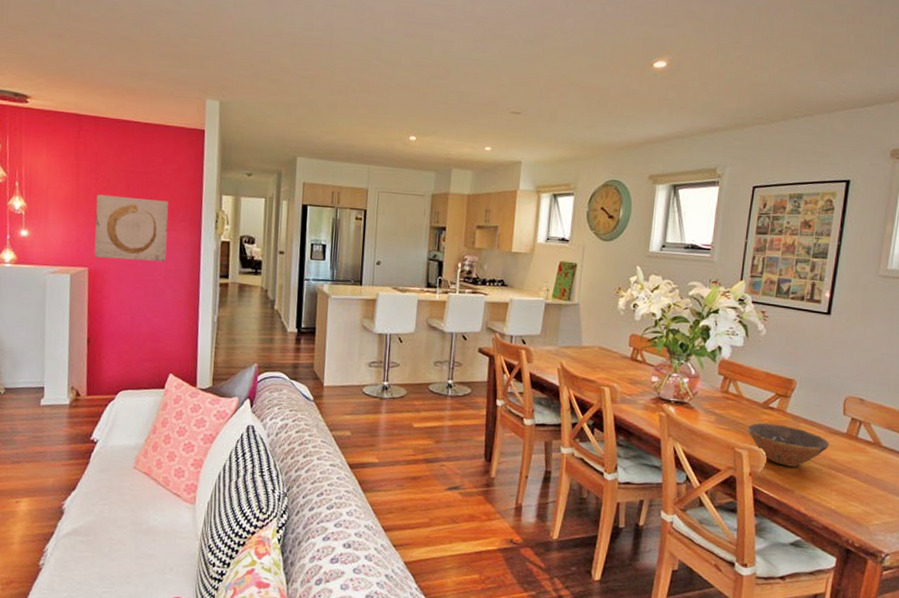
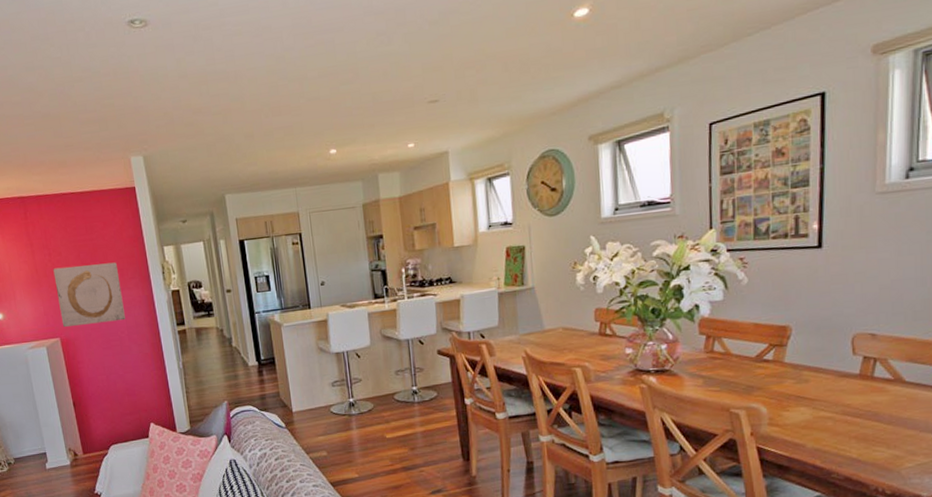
bowl: present [747,423,830,467] -> none [741,376,841,420]

